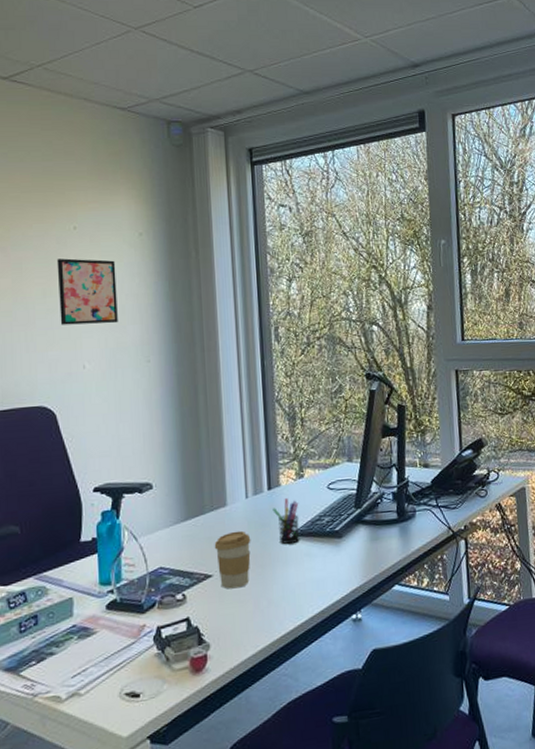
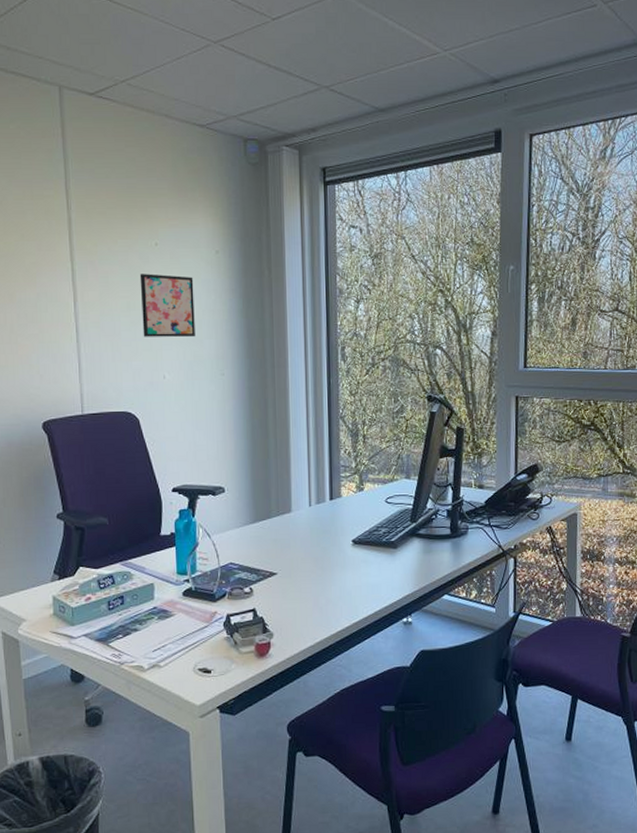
coffee cup: present [214,530,251,589] -> none [279,535,313,587]
pen holder: present [272,498,300,545] -> none [333,509,358,551]

